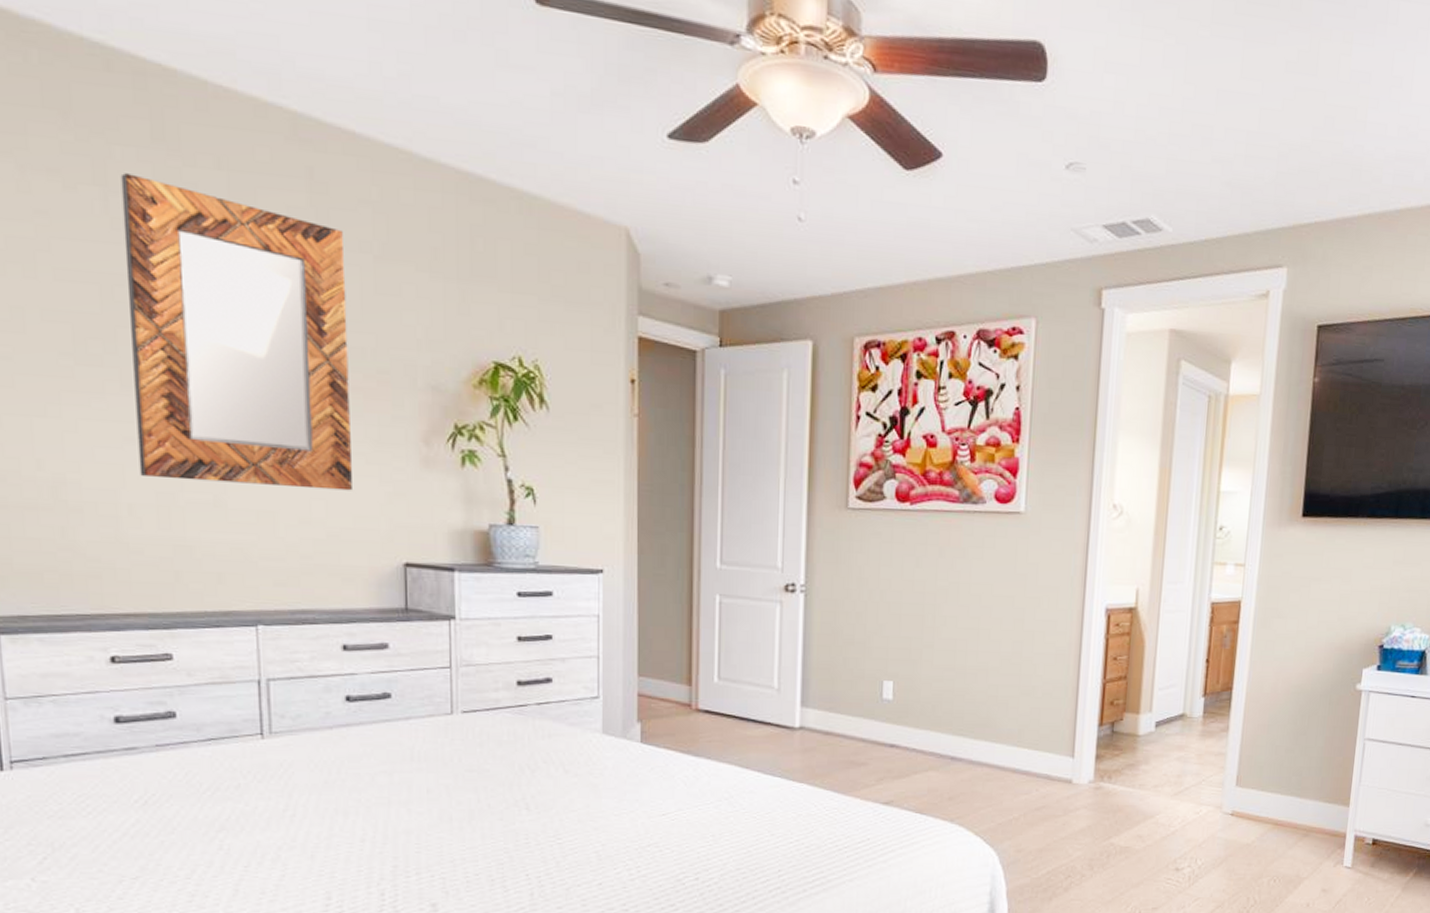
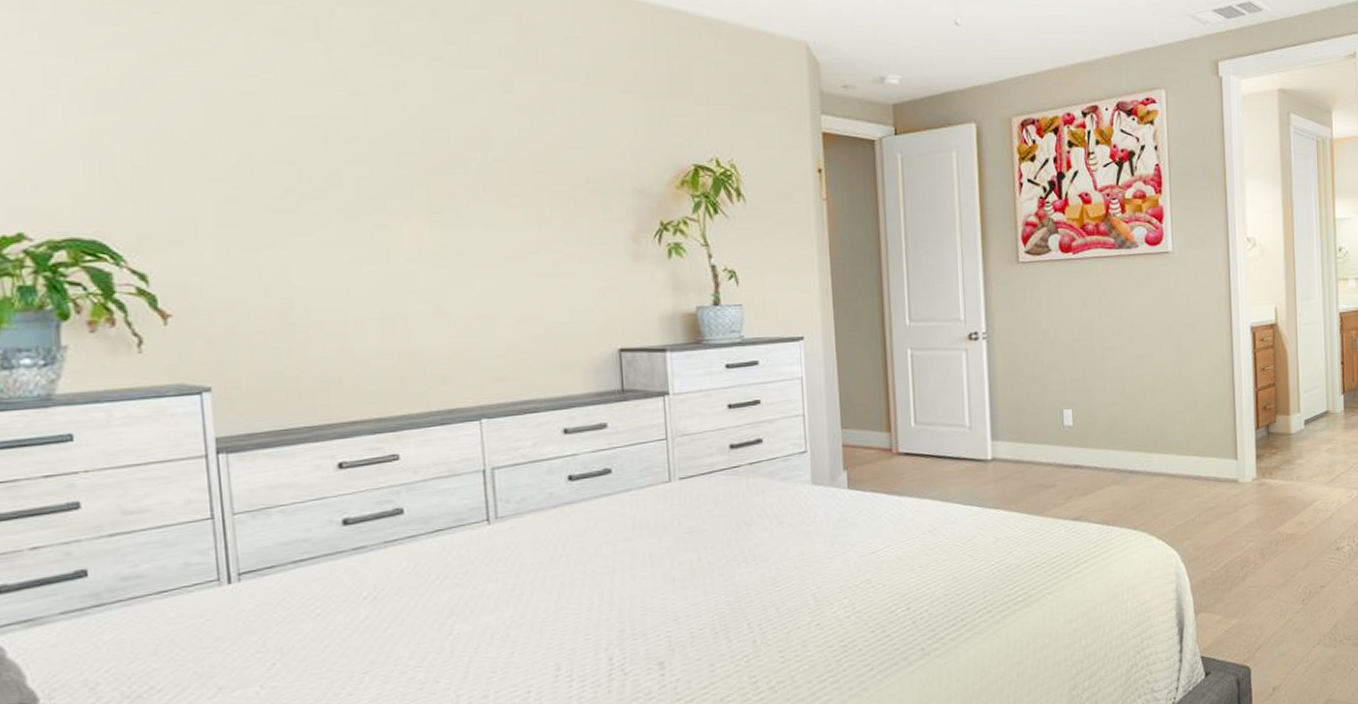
home mirror: present [120,173,352,491] -> none [343,29,567,294]

